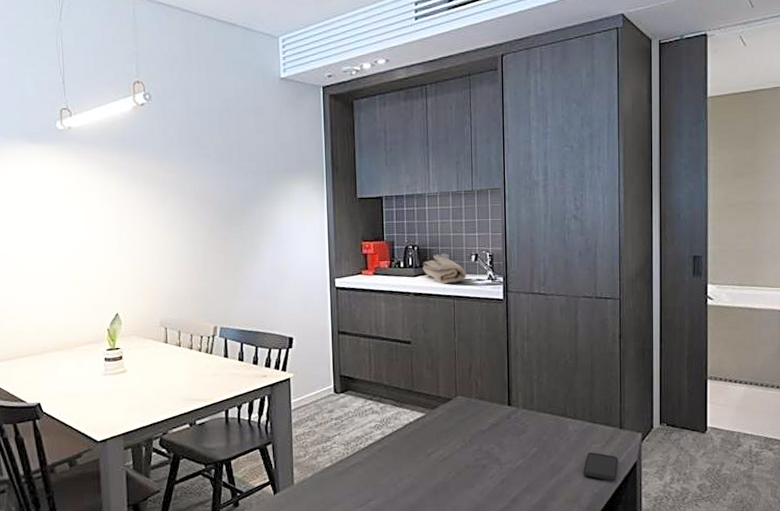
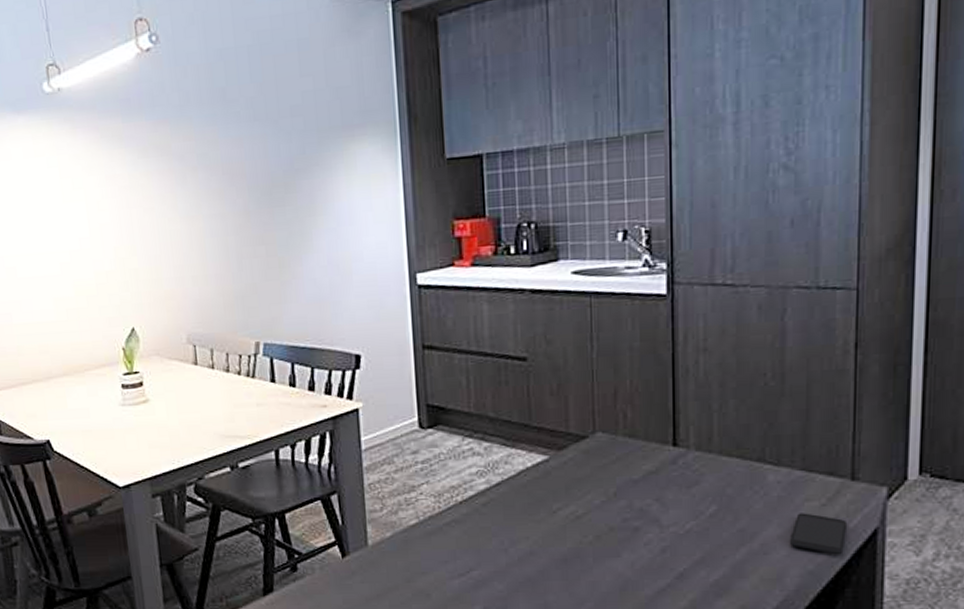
towel: present [423,253,466,283] -> none [543,231,609,275]

